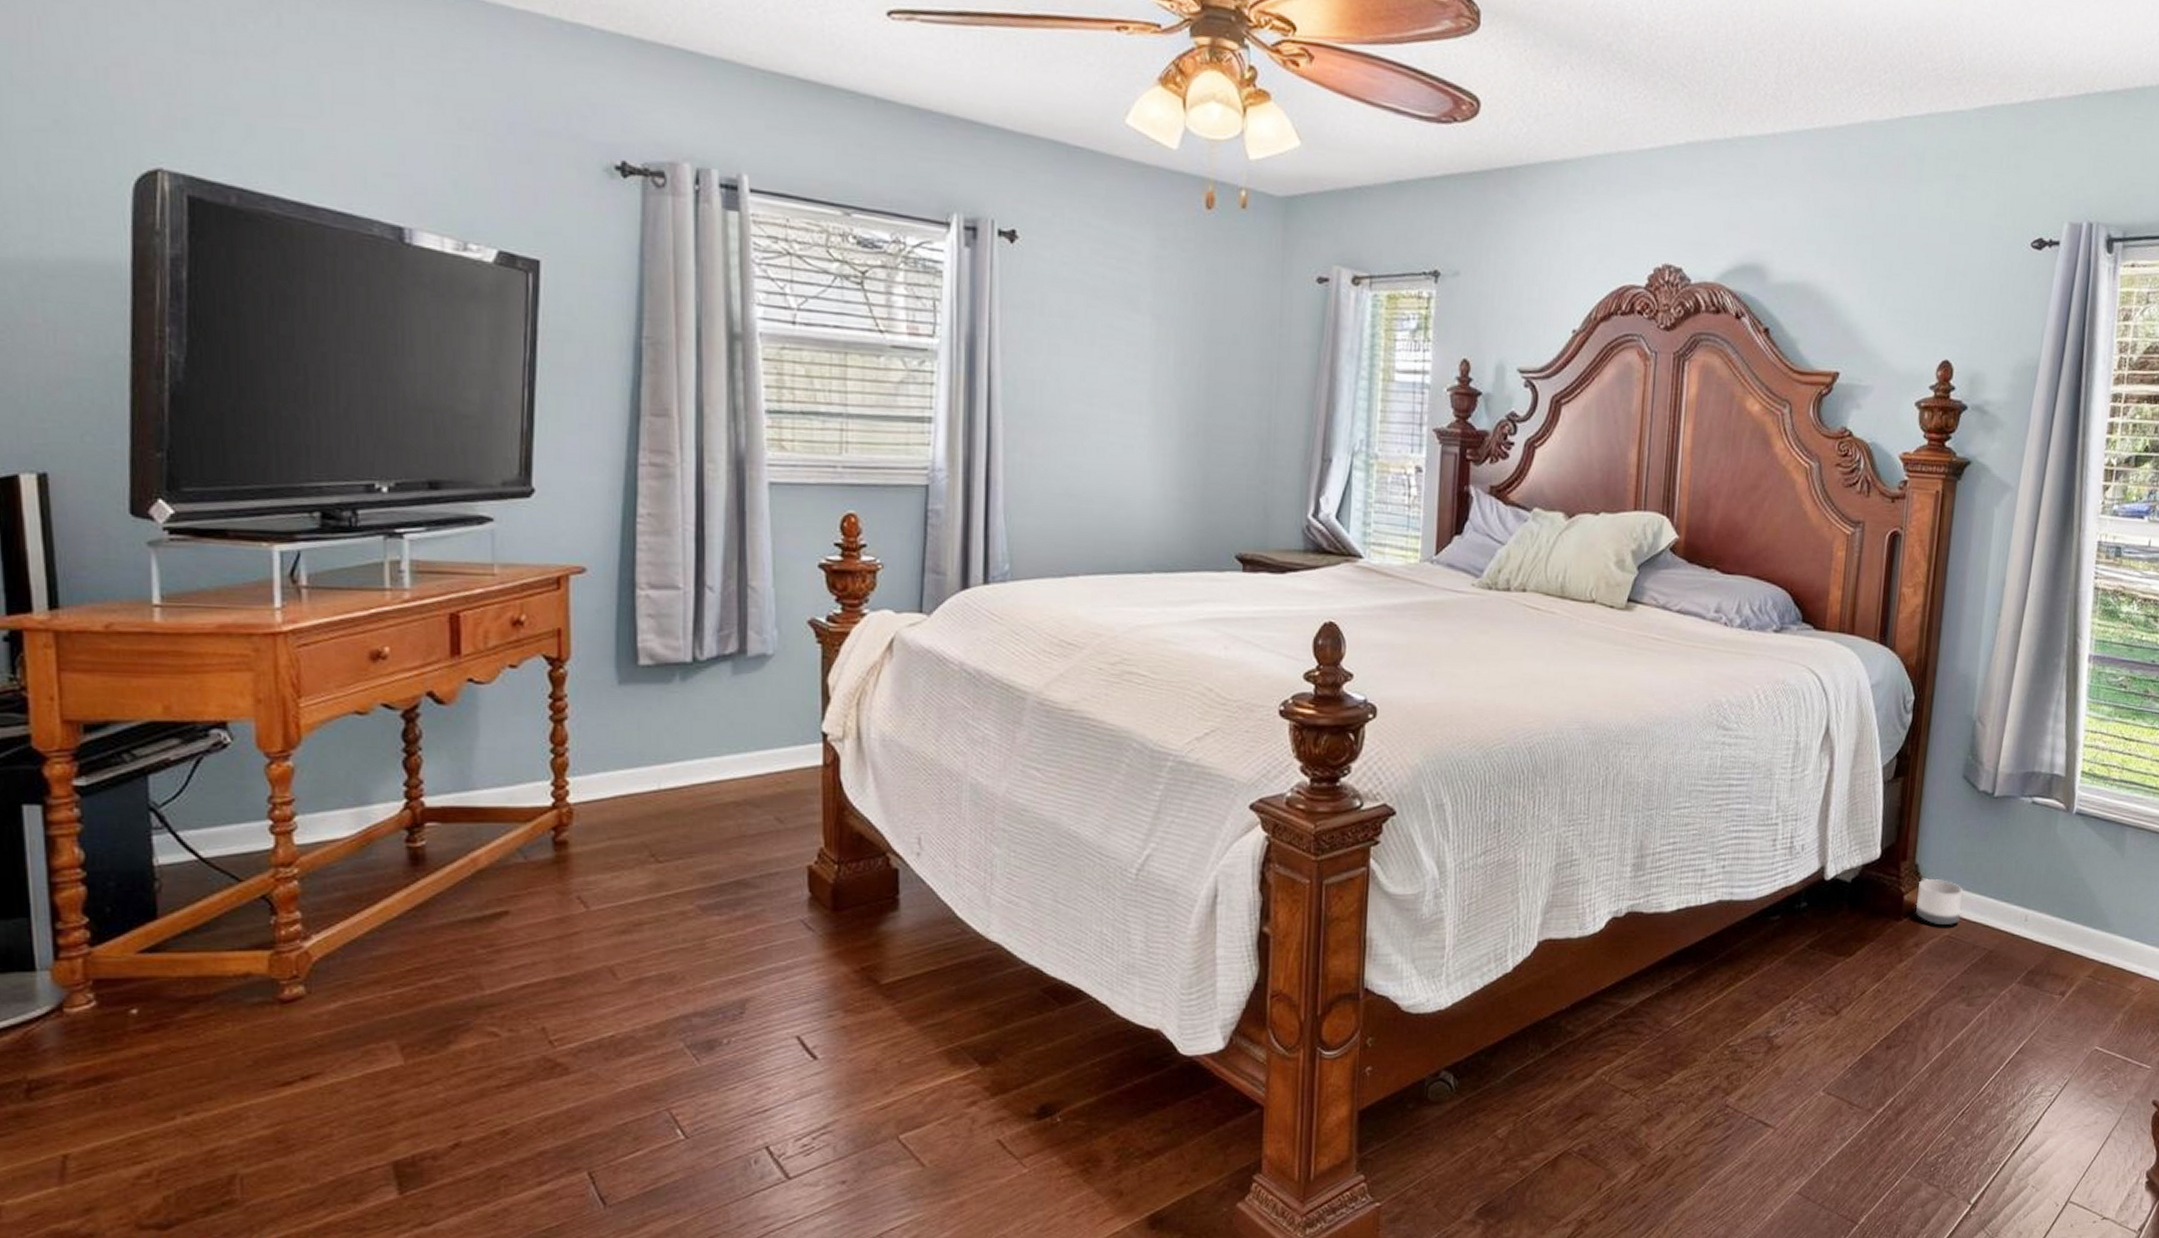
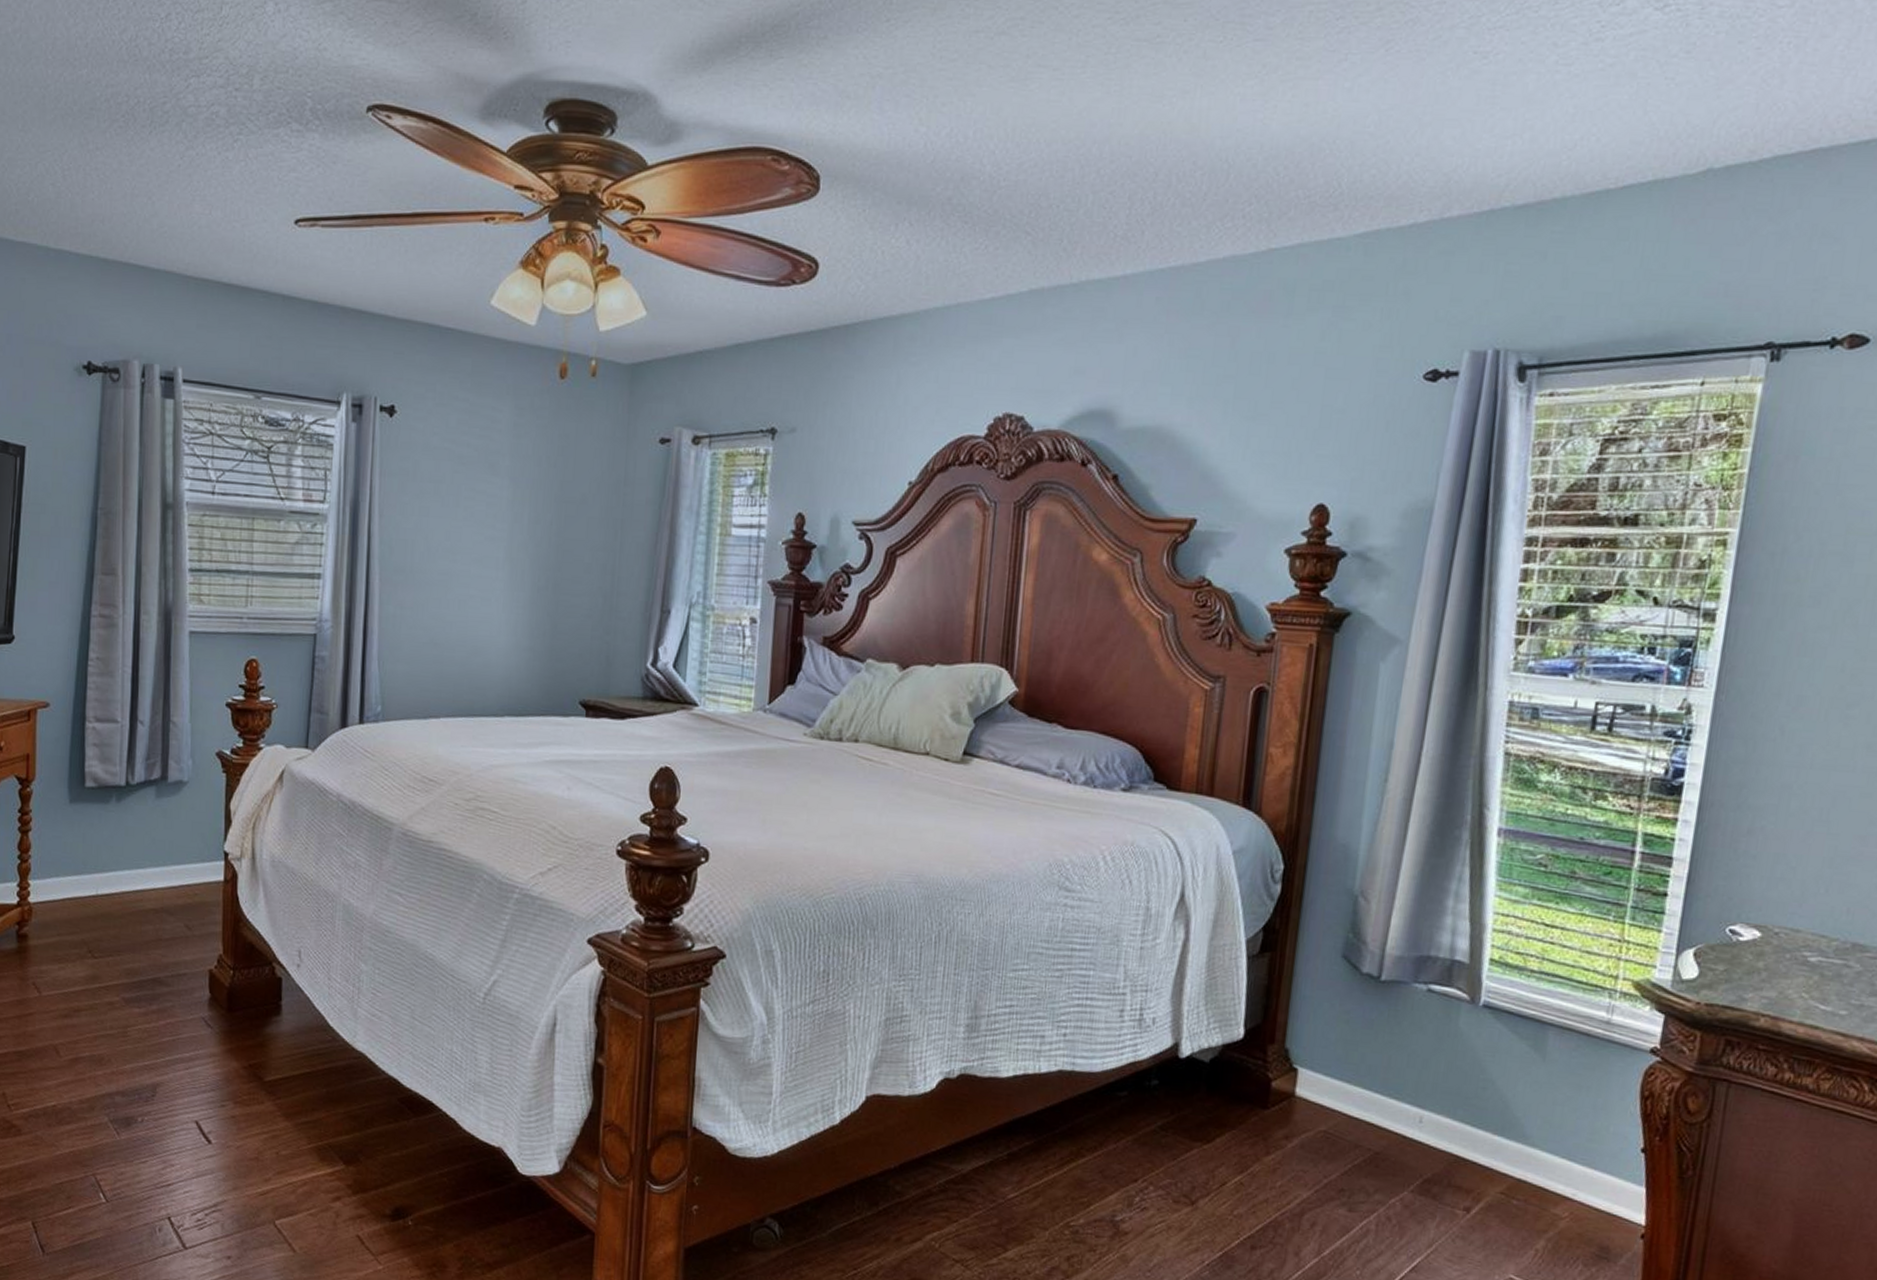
planter: present [1915,879,1964,926] -> none [1285,1066,1344,1120]

